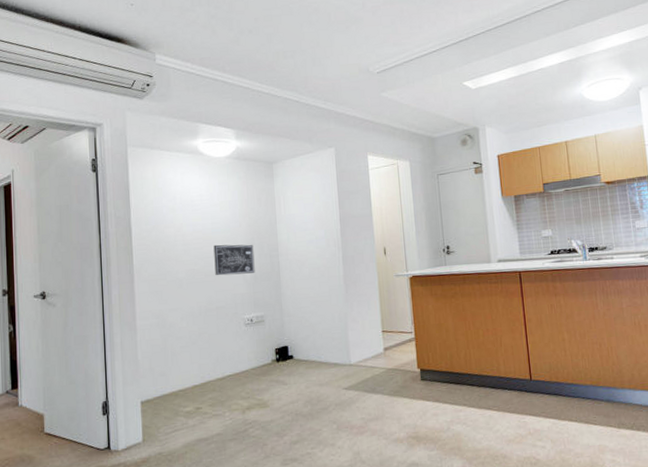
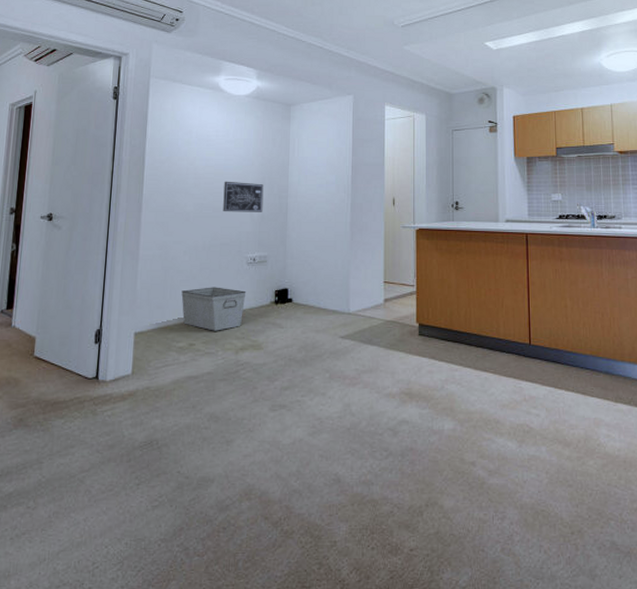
storage bin: none [183,350,247,394] -> present [181,287,247,331]

